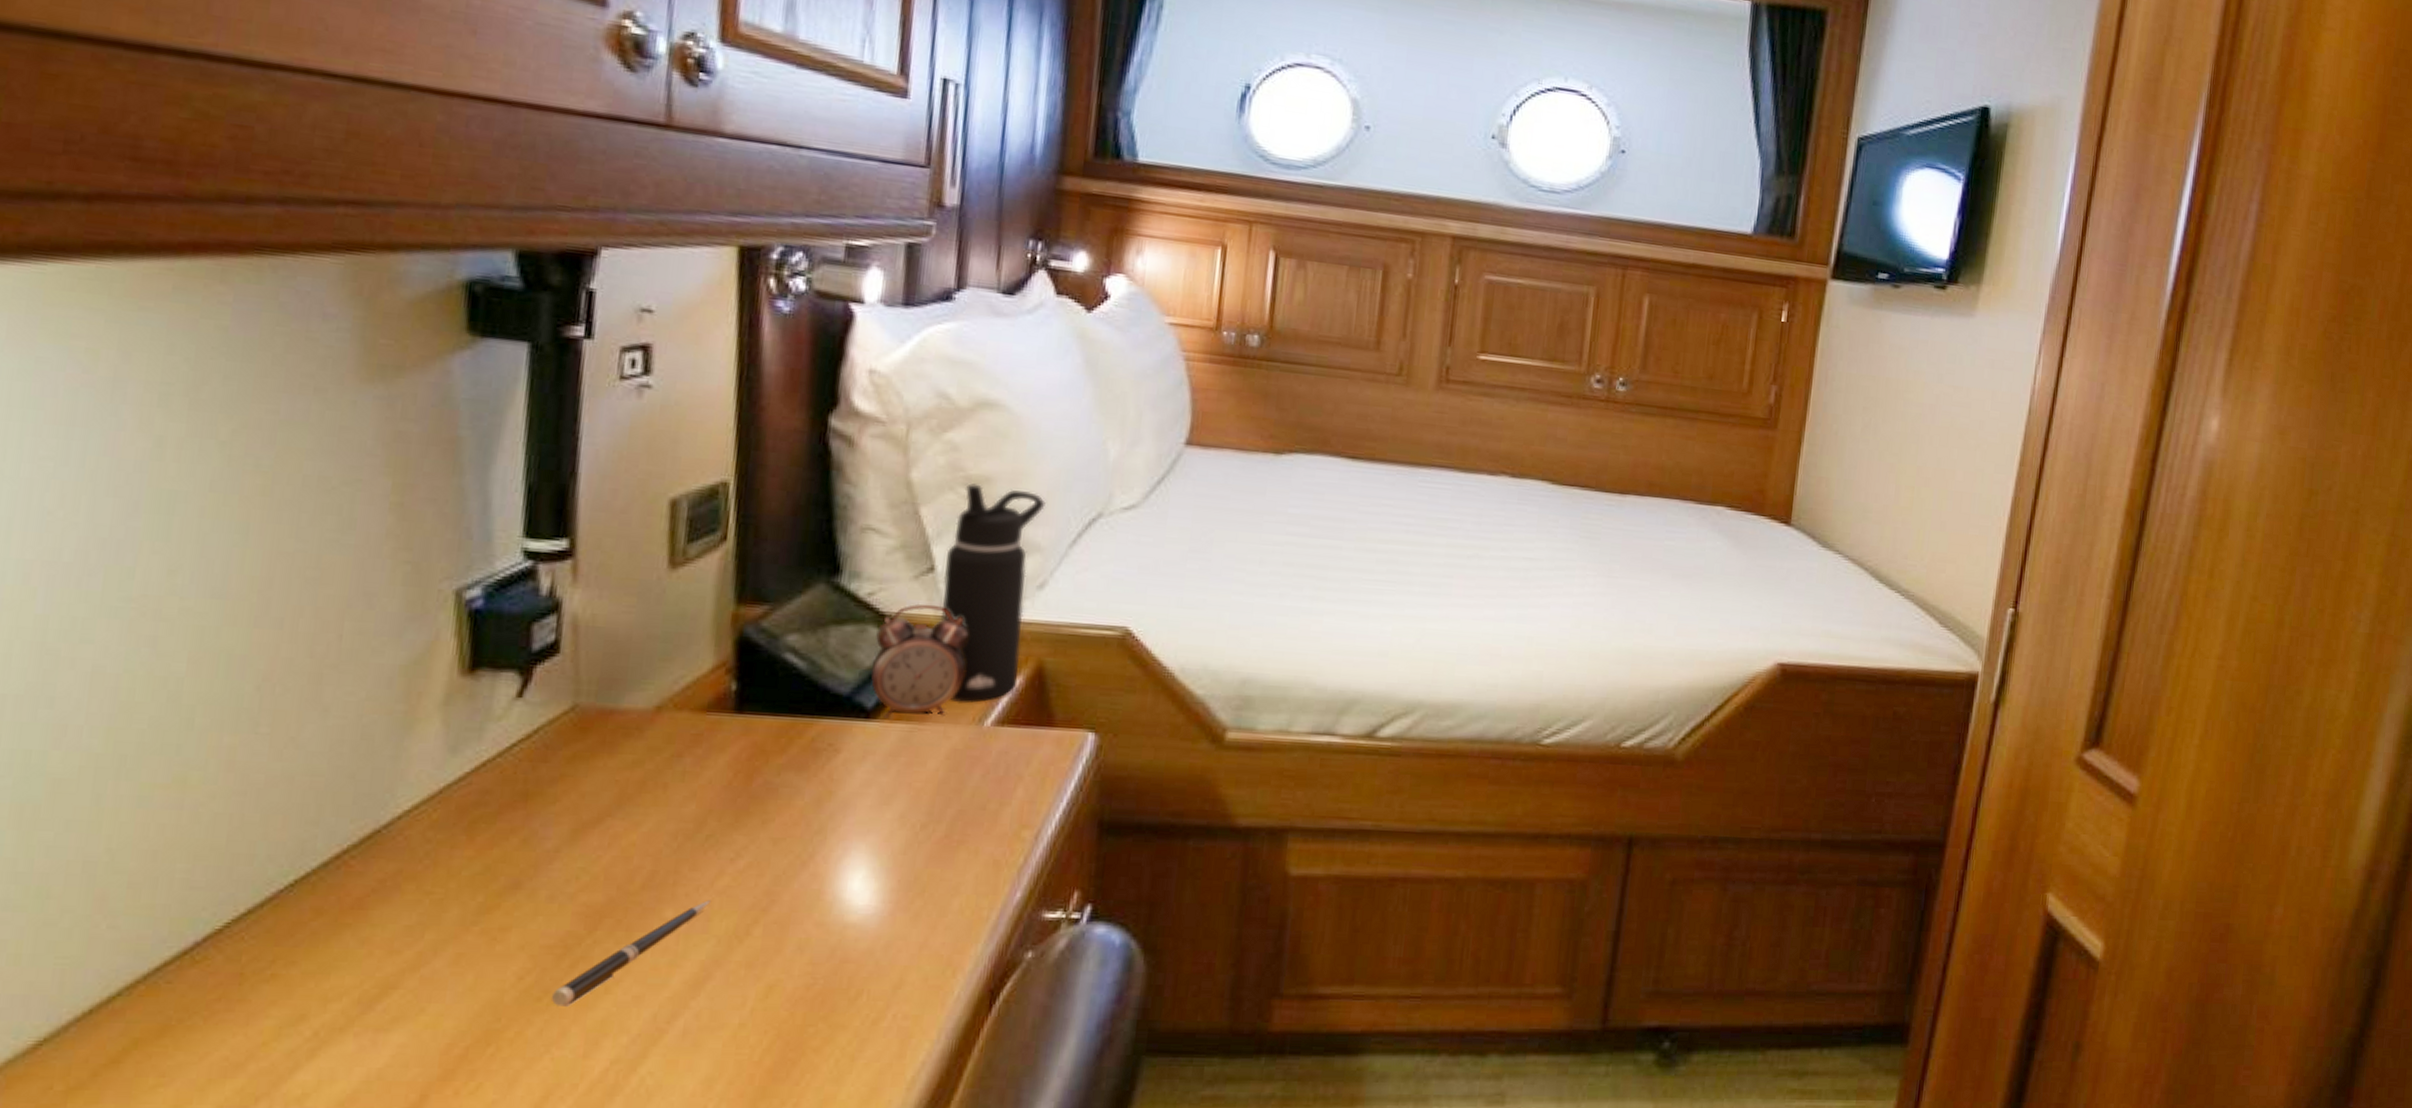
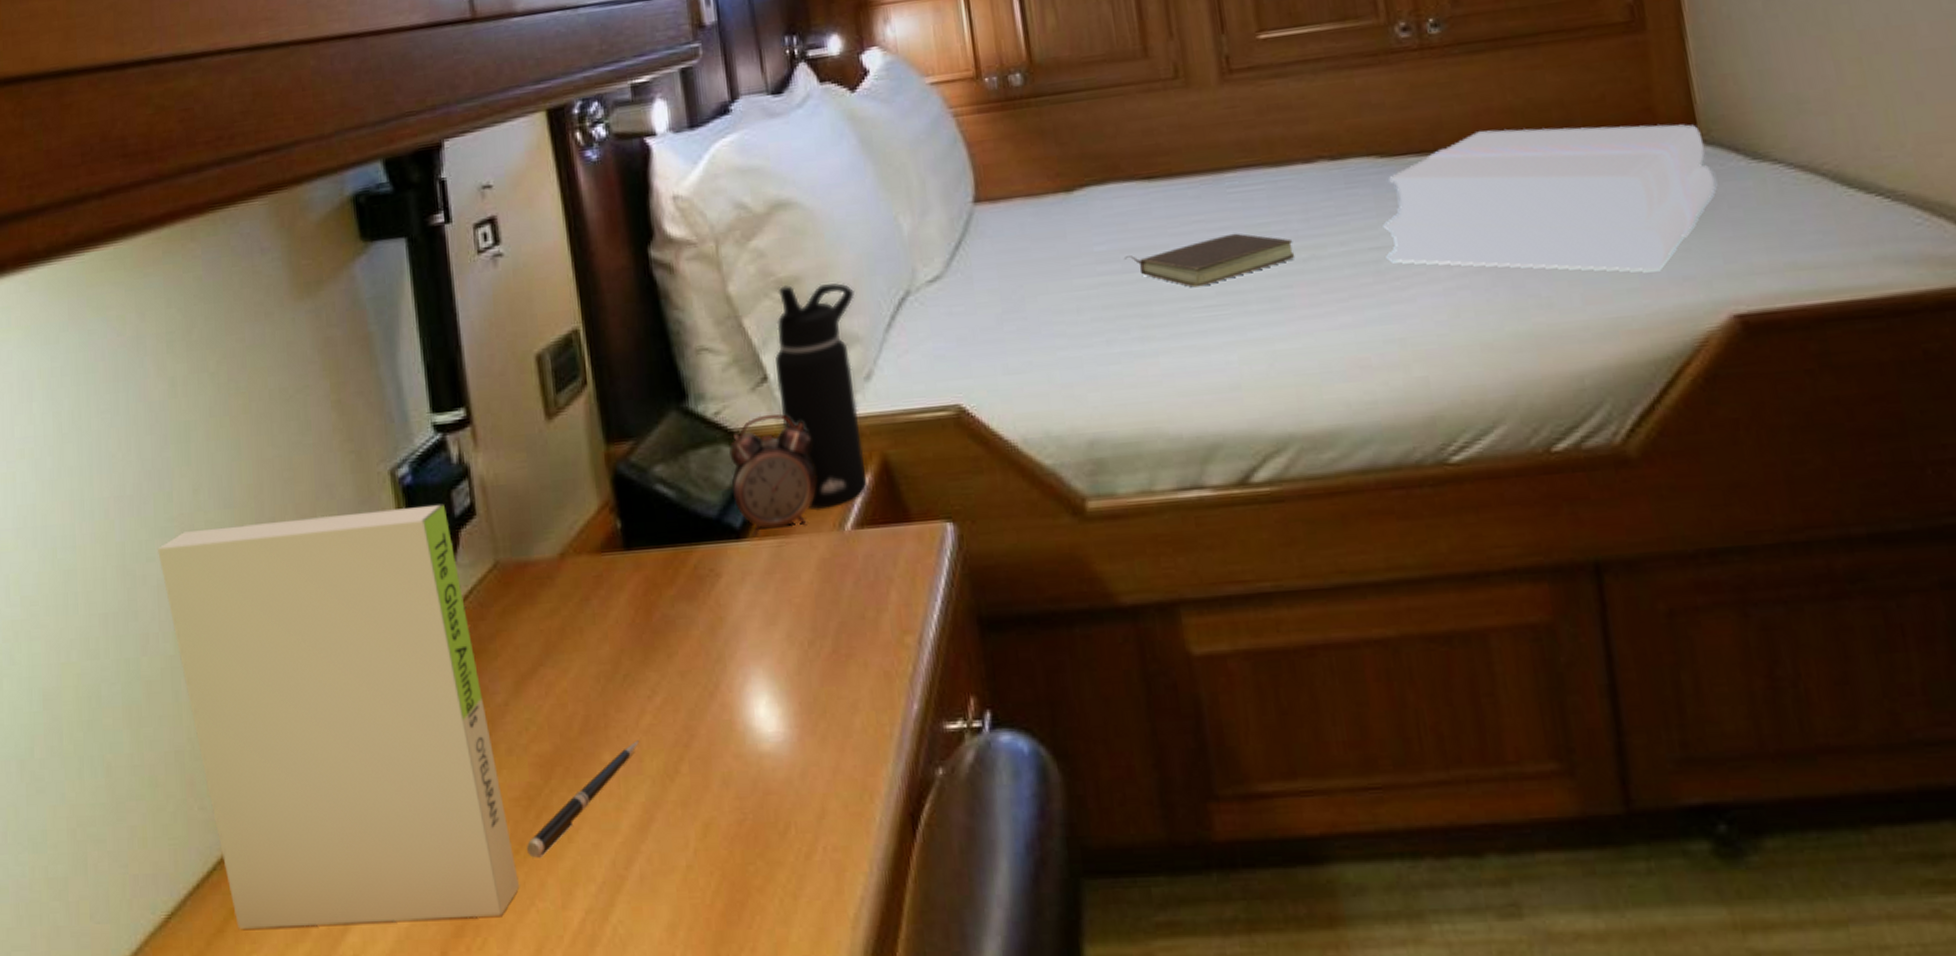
book: none [99,616,535,1062] -> present [158,503,519,929]
book: none [1314,521,1463,563] -> present [1125,233,1295,288]
towel: none [1536,480,1793,618] -> present [1384,124,1715,271]

